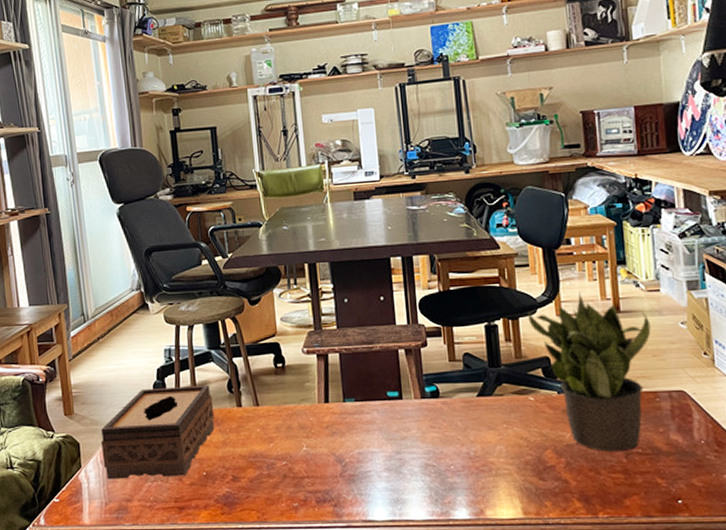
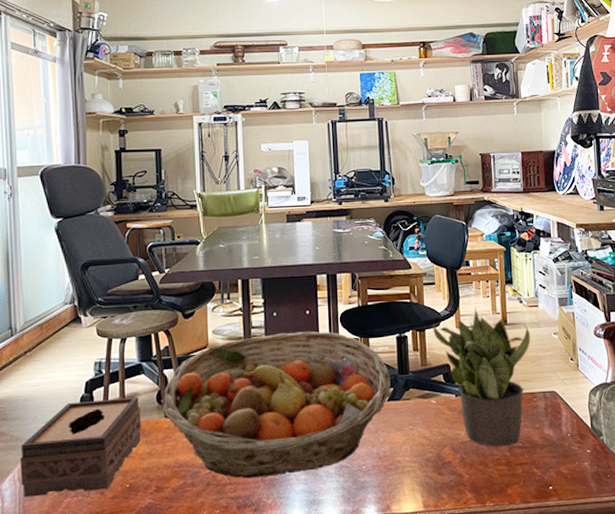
fruit basket: none [234,318,480,473] -> present [163,331,391,479]

